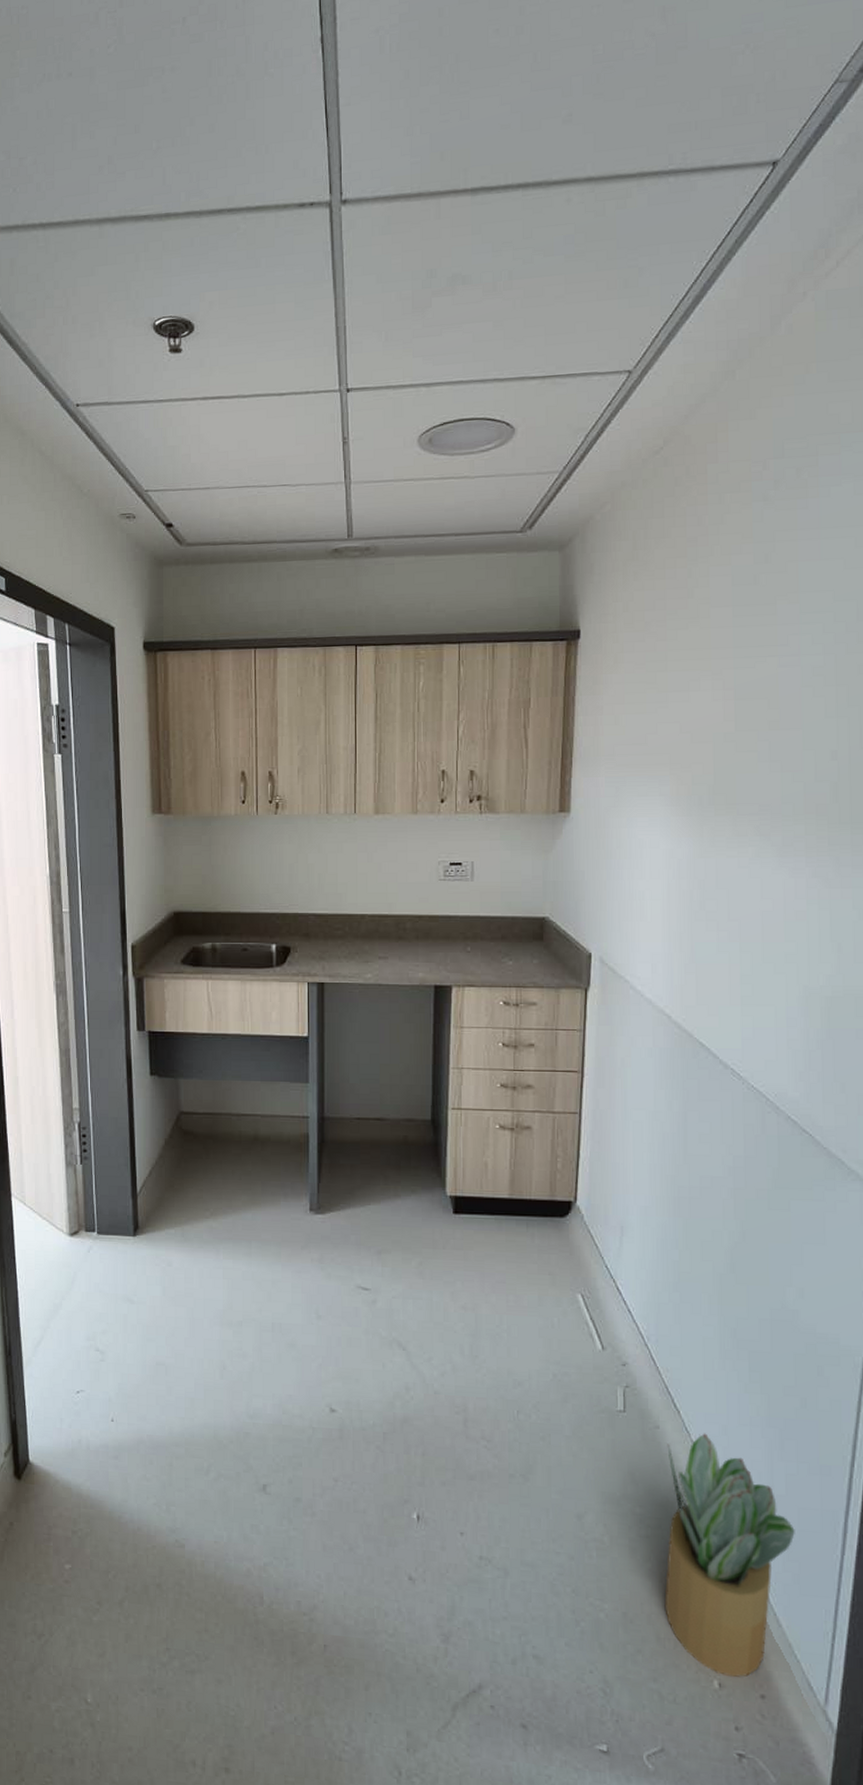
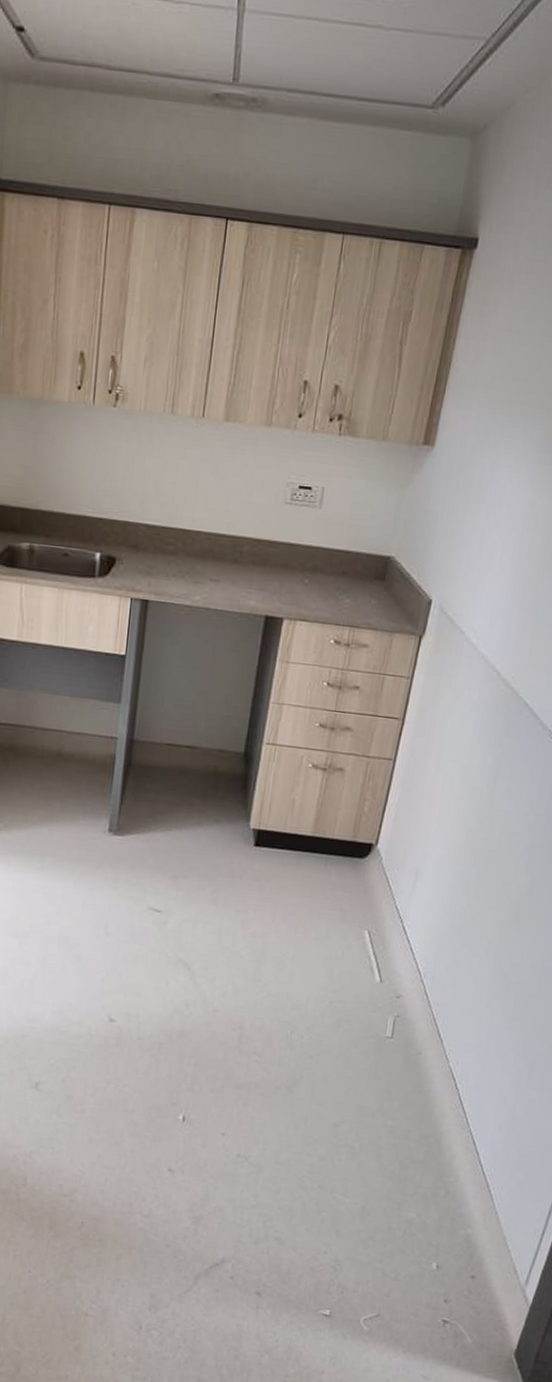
potted plant: present [664,1433,795,1678] -> none [400,1061,528,1262]

